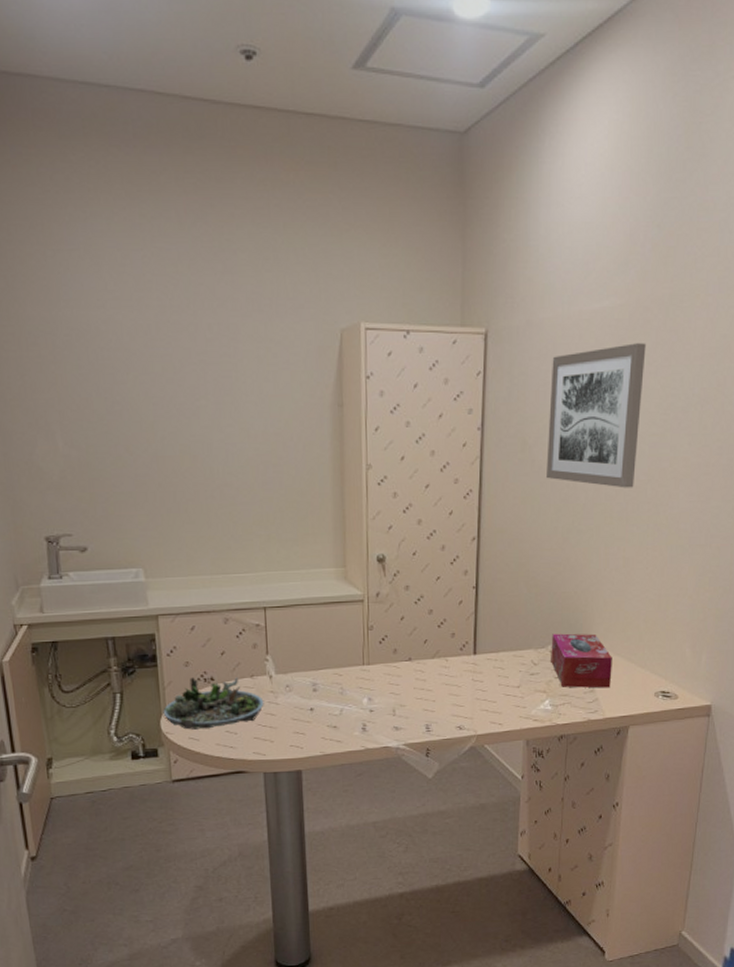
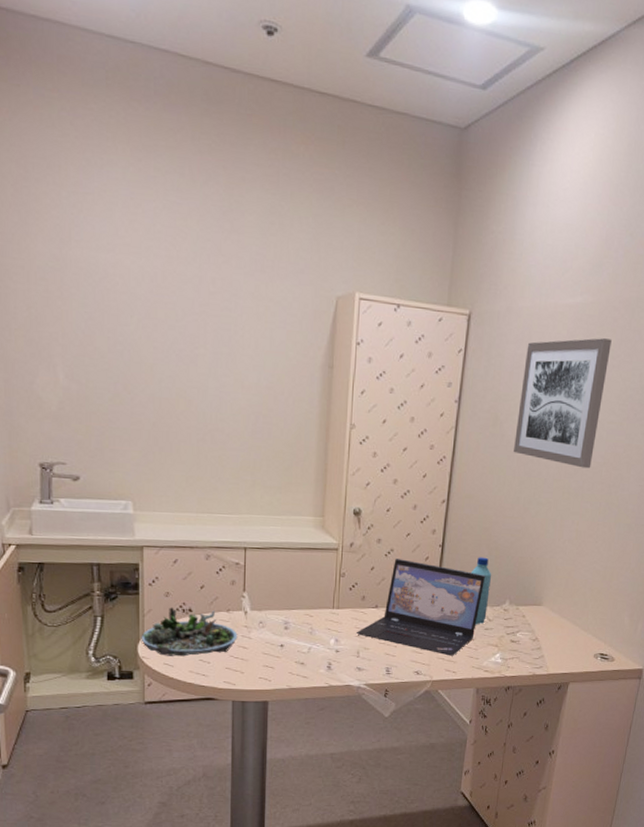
laptop: none [389,605,527,707] -> present [355,559,486,656]
water bottle: none [510,596,534,671] -> present [471,557,492,625]
tissue box: present [551,633,612,688] -> none [504,594,559,647]

